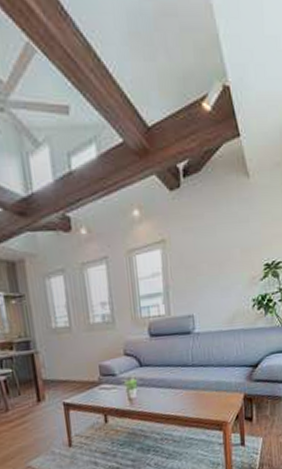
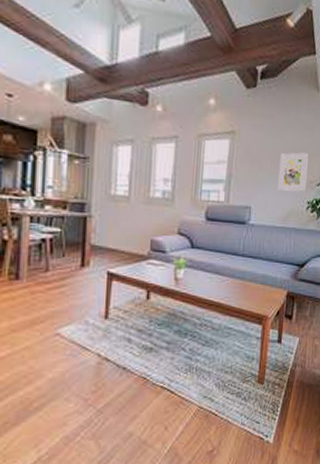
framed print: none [216,248,249,293] -> present [277,152,309,192]

